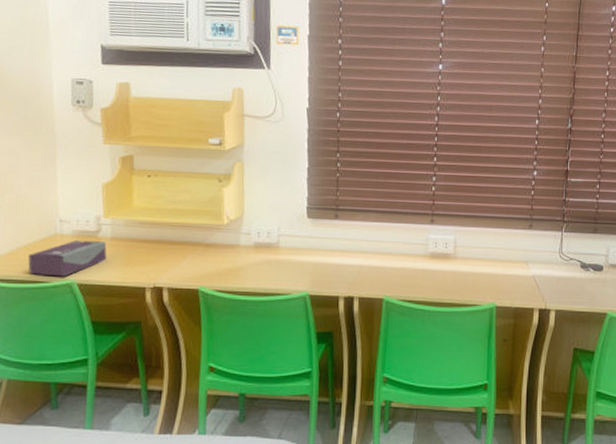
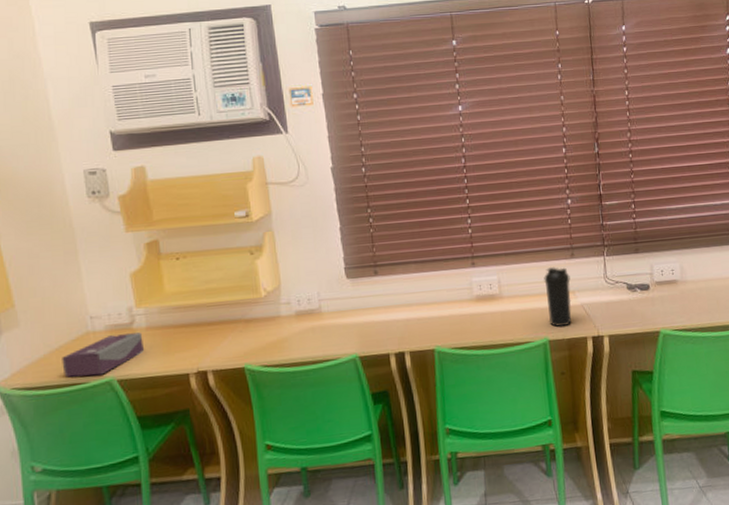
water bottle: none [498,235,526,295] -> present [544,267,572,328]

